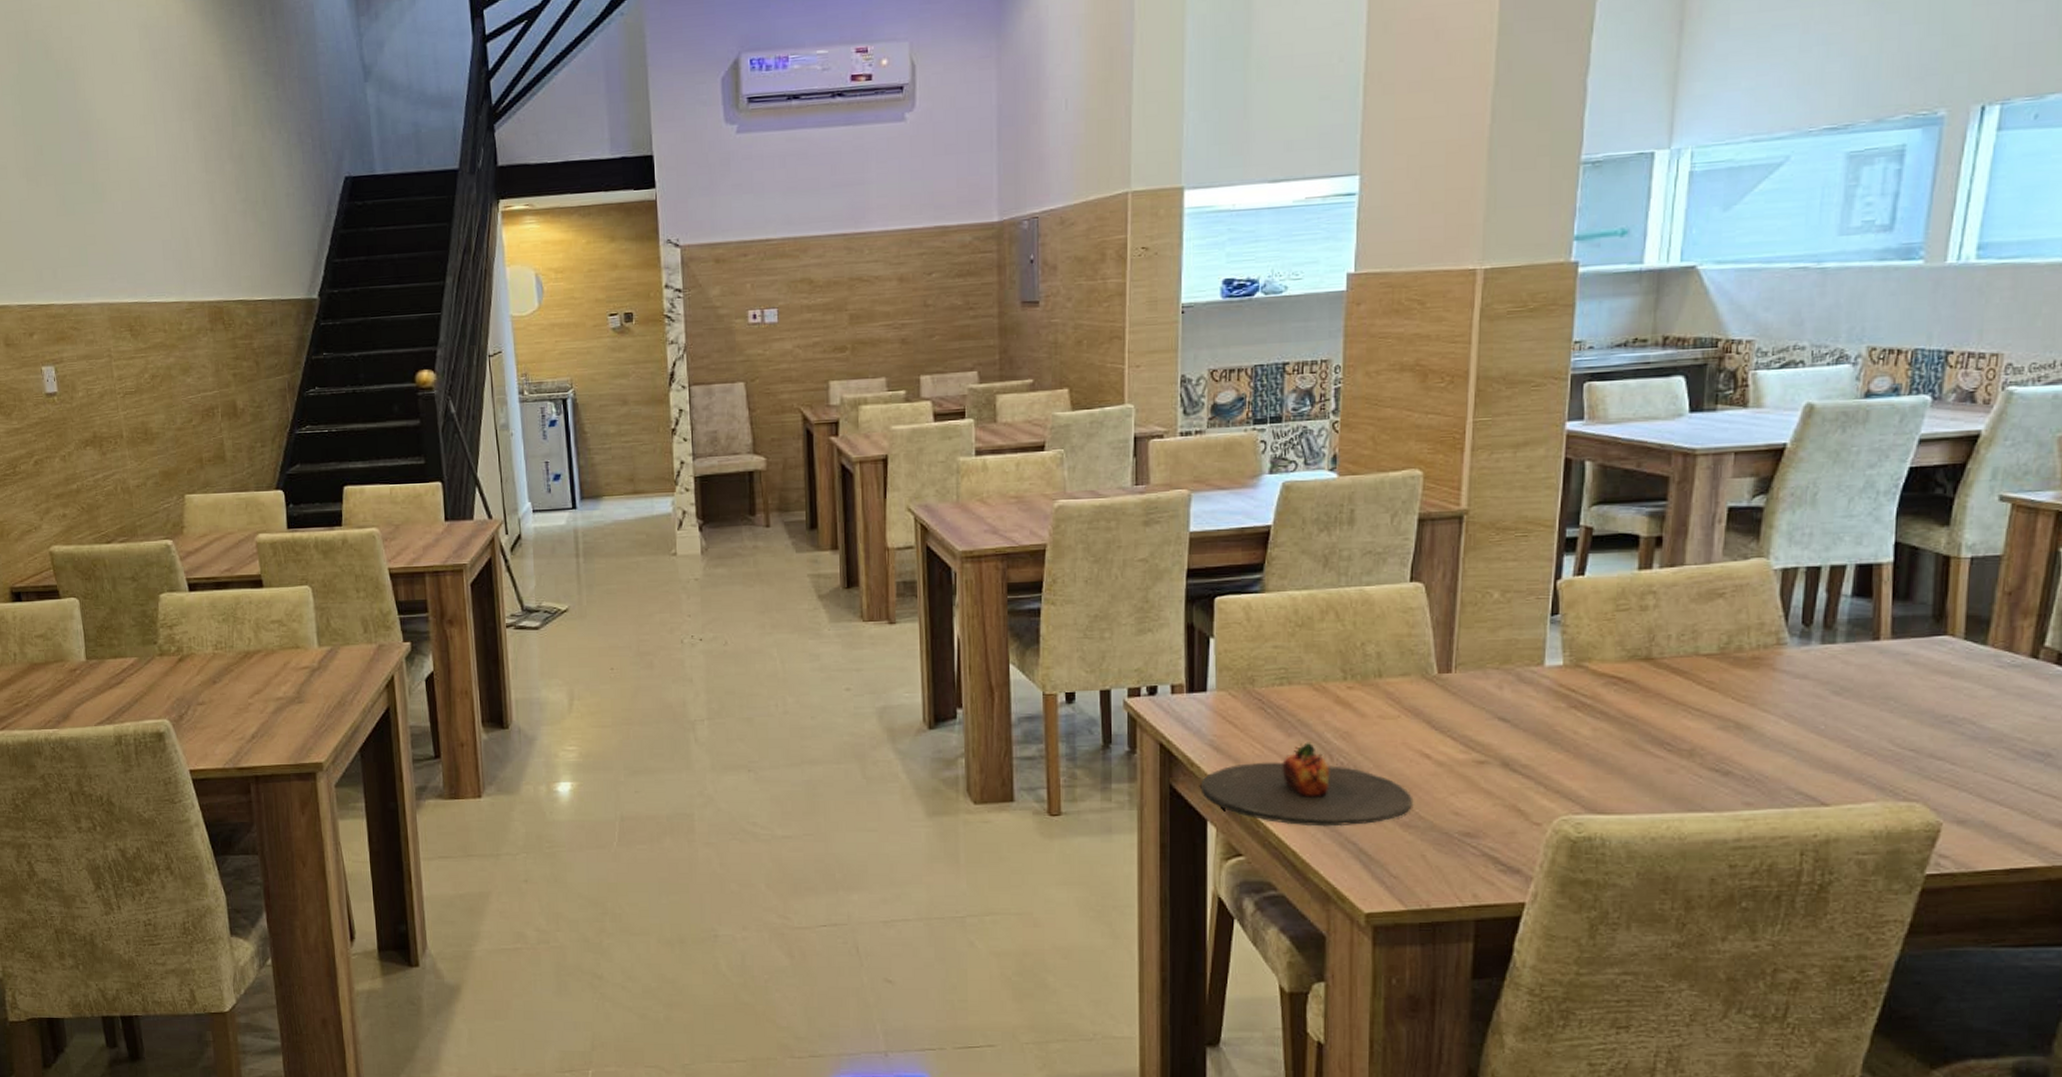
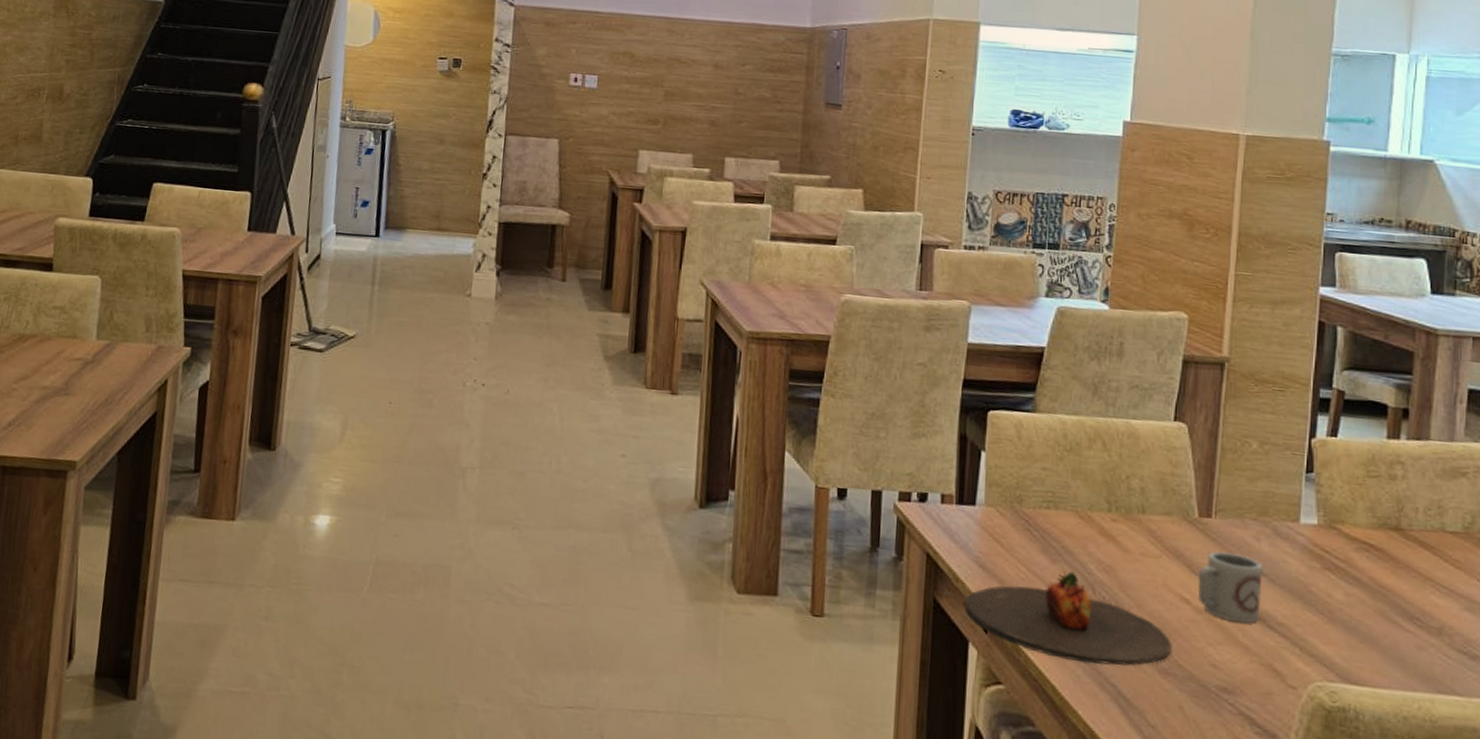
cup: none [1438,703,1506,770] -> present [1198,550,1263,623]

